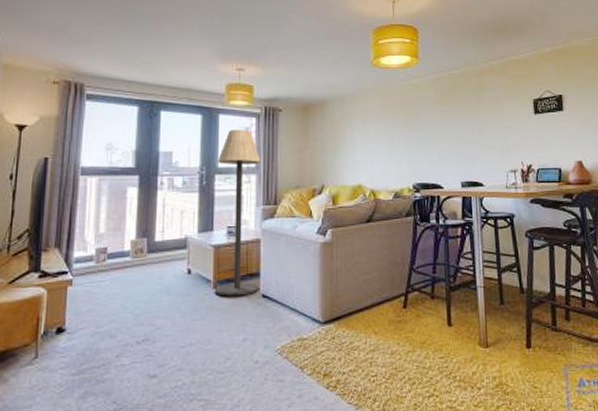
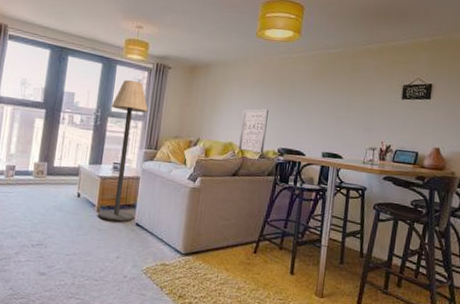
wall art: none [368,143,398,194] -> present [239,109,269,155]

